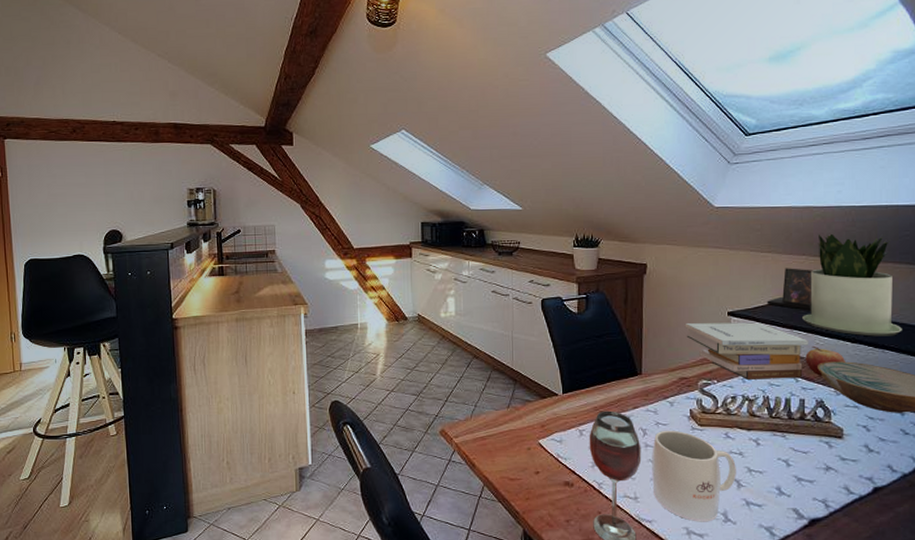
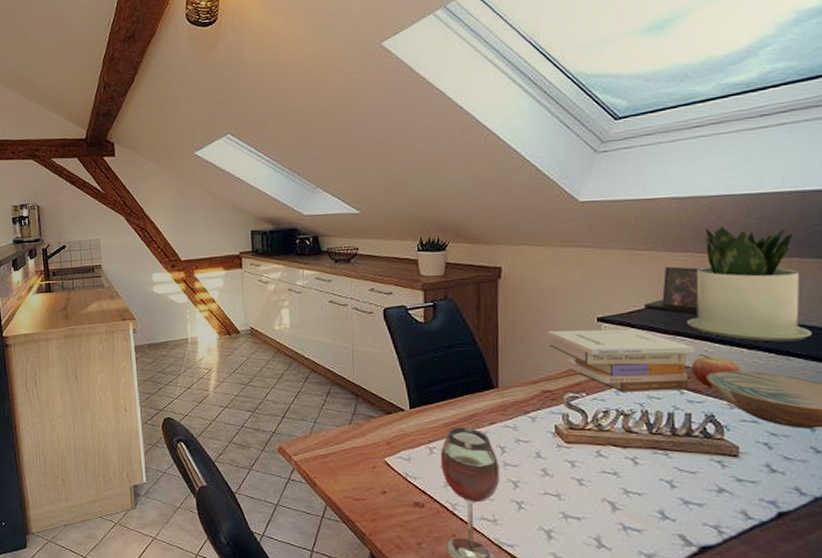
mug: present [652,430,736,522] -> none [512,447,611,548]

